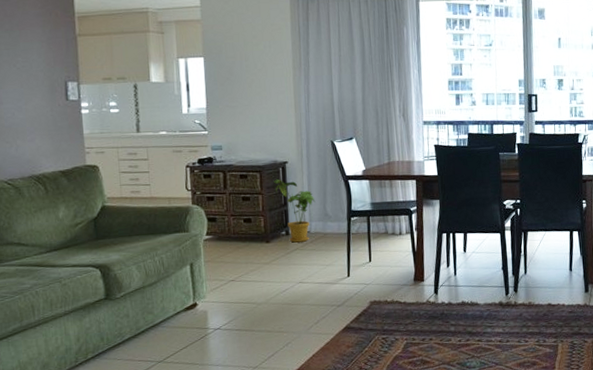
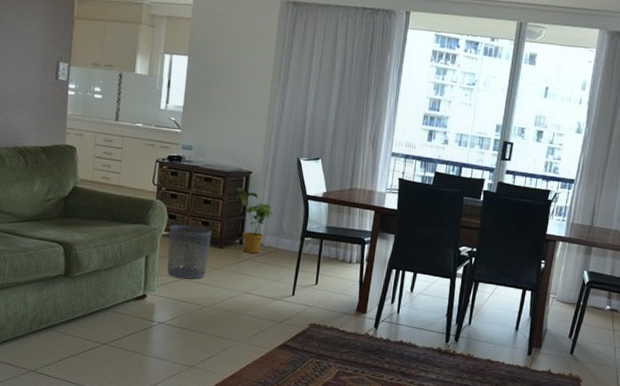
waste bin: none [211,224,256,281] -> present [167,224,212,280]

